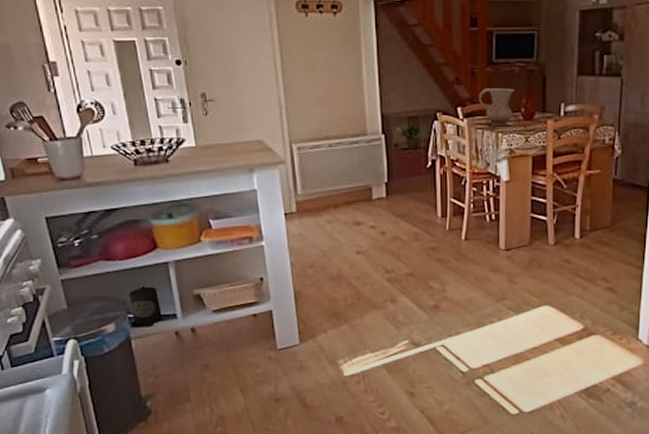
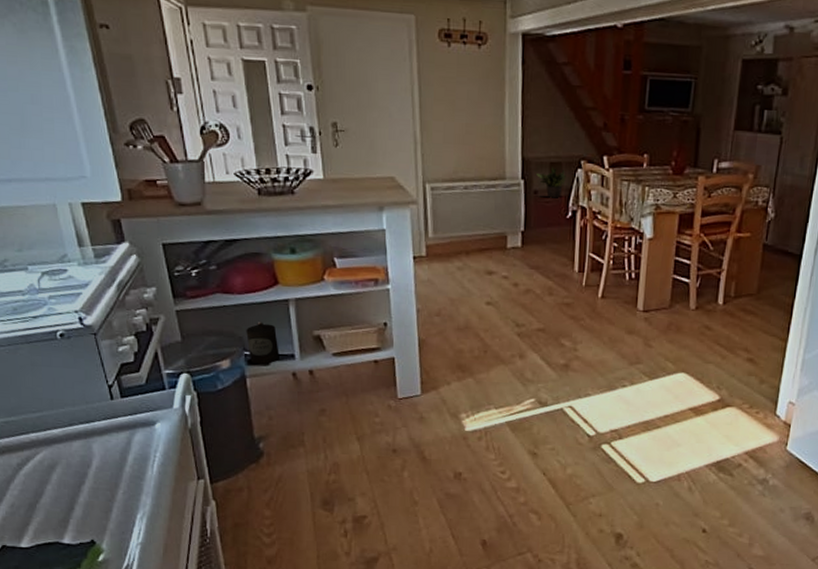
ceramic jug: present [479,88,514,127] -> none [627,137,666,180]

